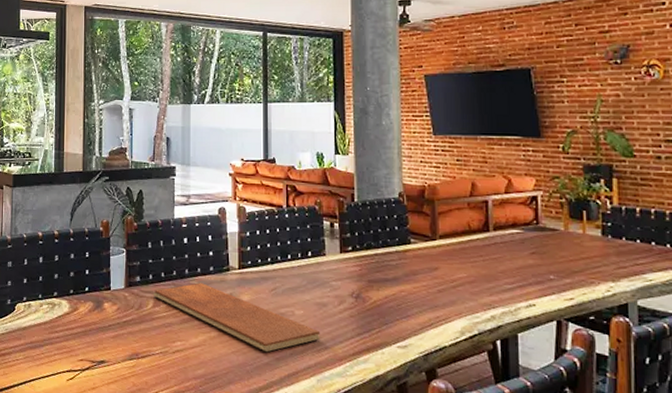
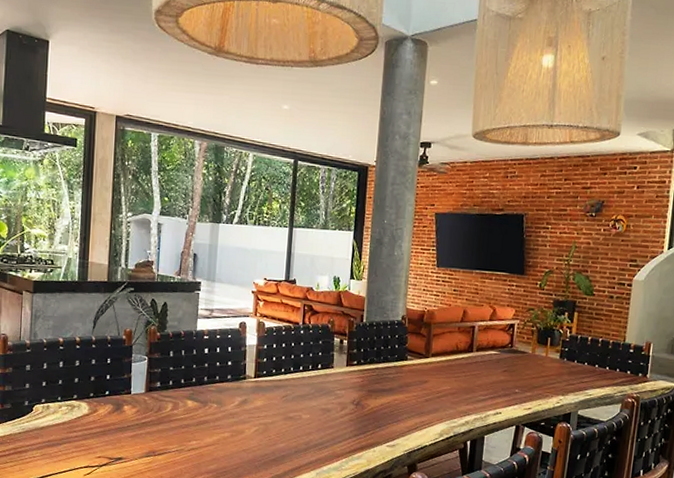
chopping board: present [153,282,321,353] -> none [172,389,323,451]

